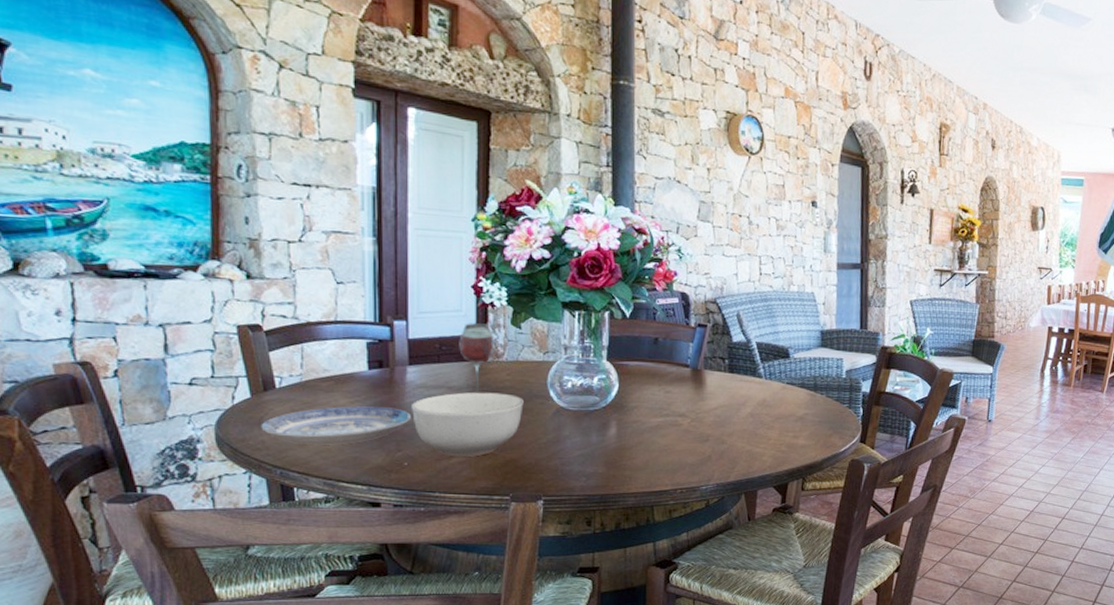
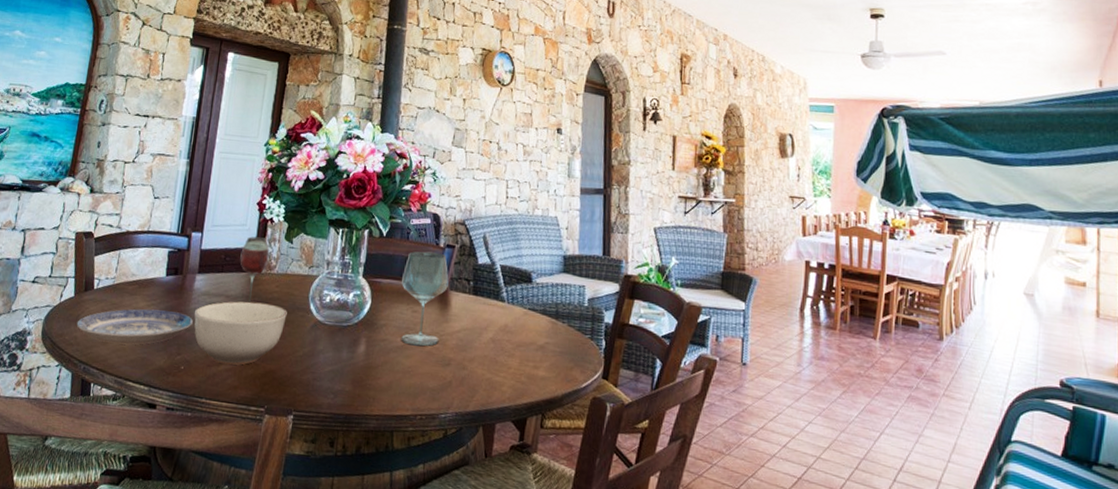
wine glass: none [650,331,702,425] -> present [401,251,449,347]

